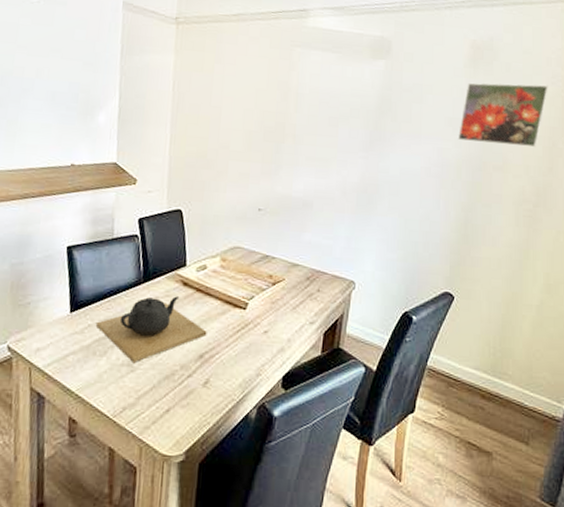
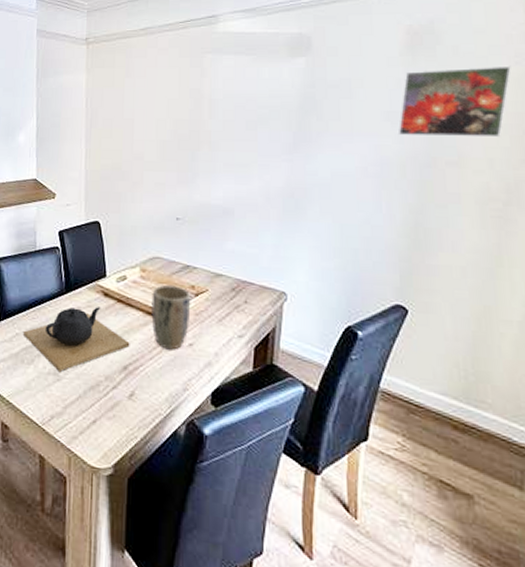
plant pot: none [229,274,269,338] -> present [151,285,191,350]

